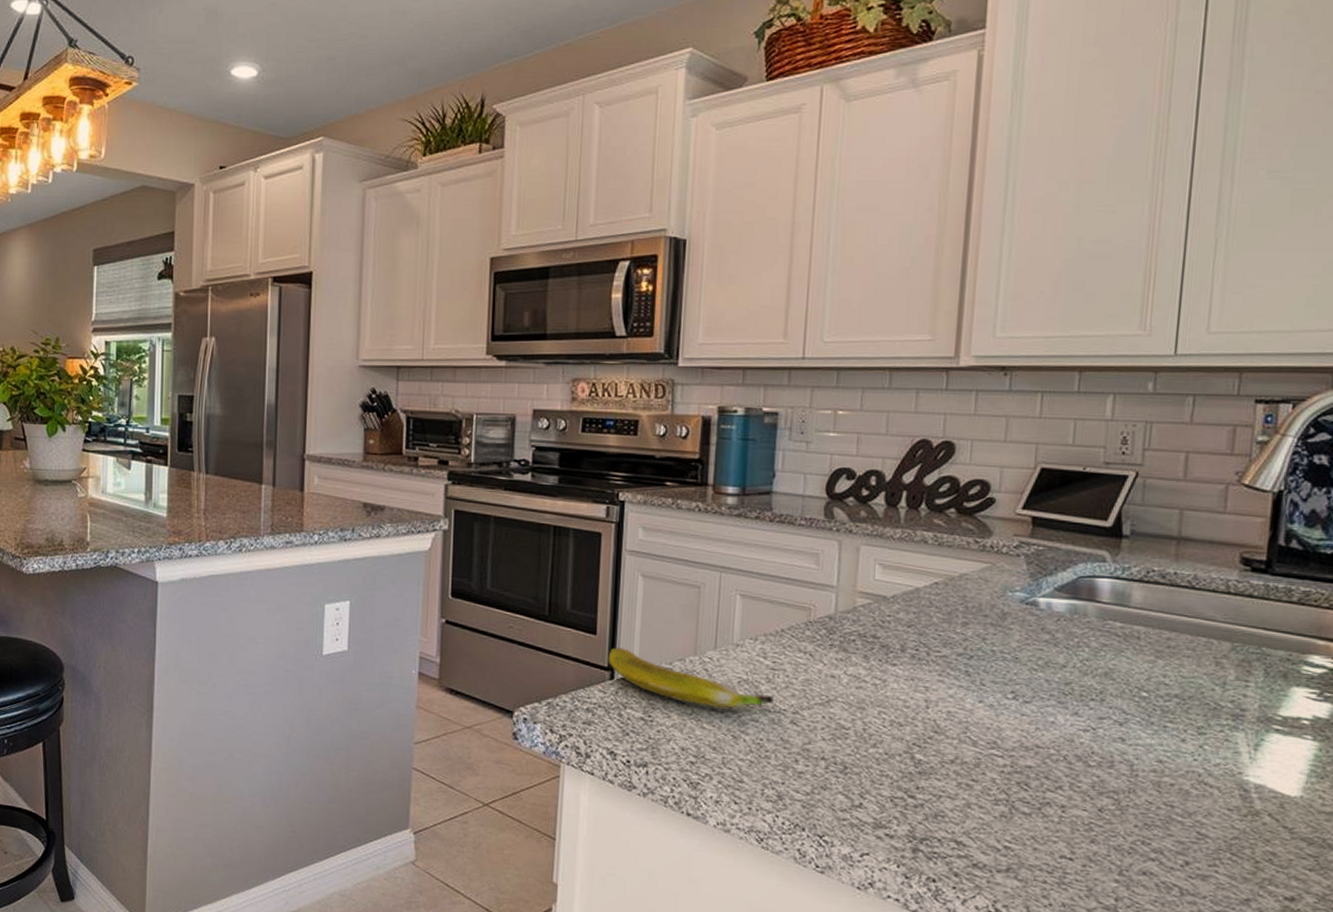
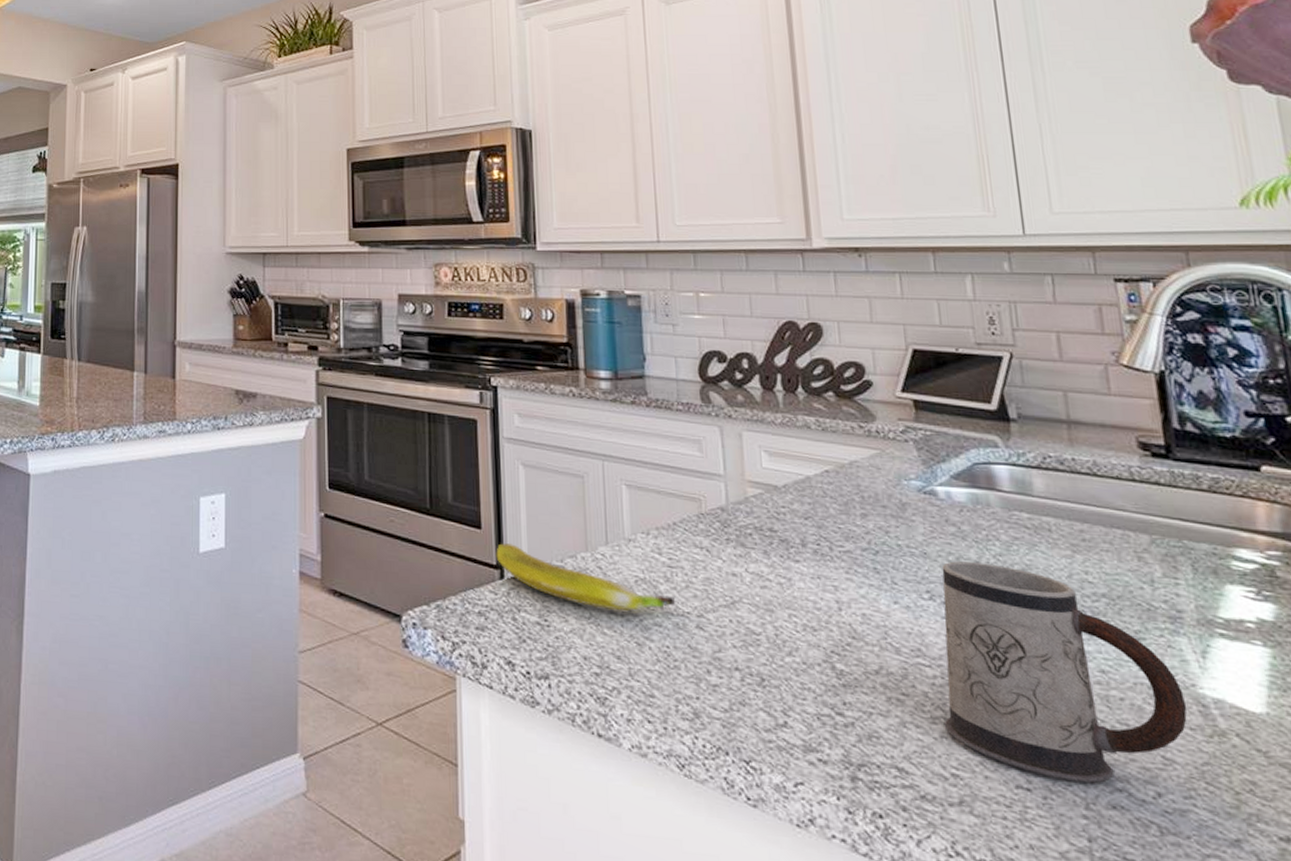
mug: none [1005,665,1230,854] -> present [941,561,1188,784]

